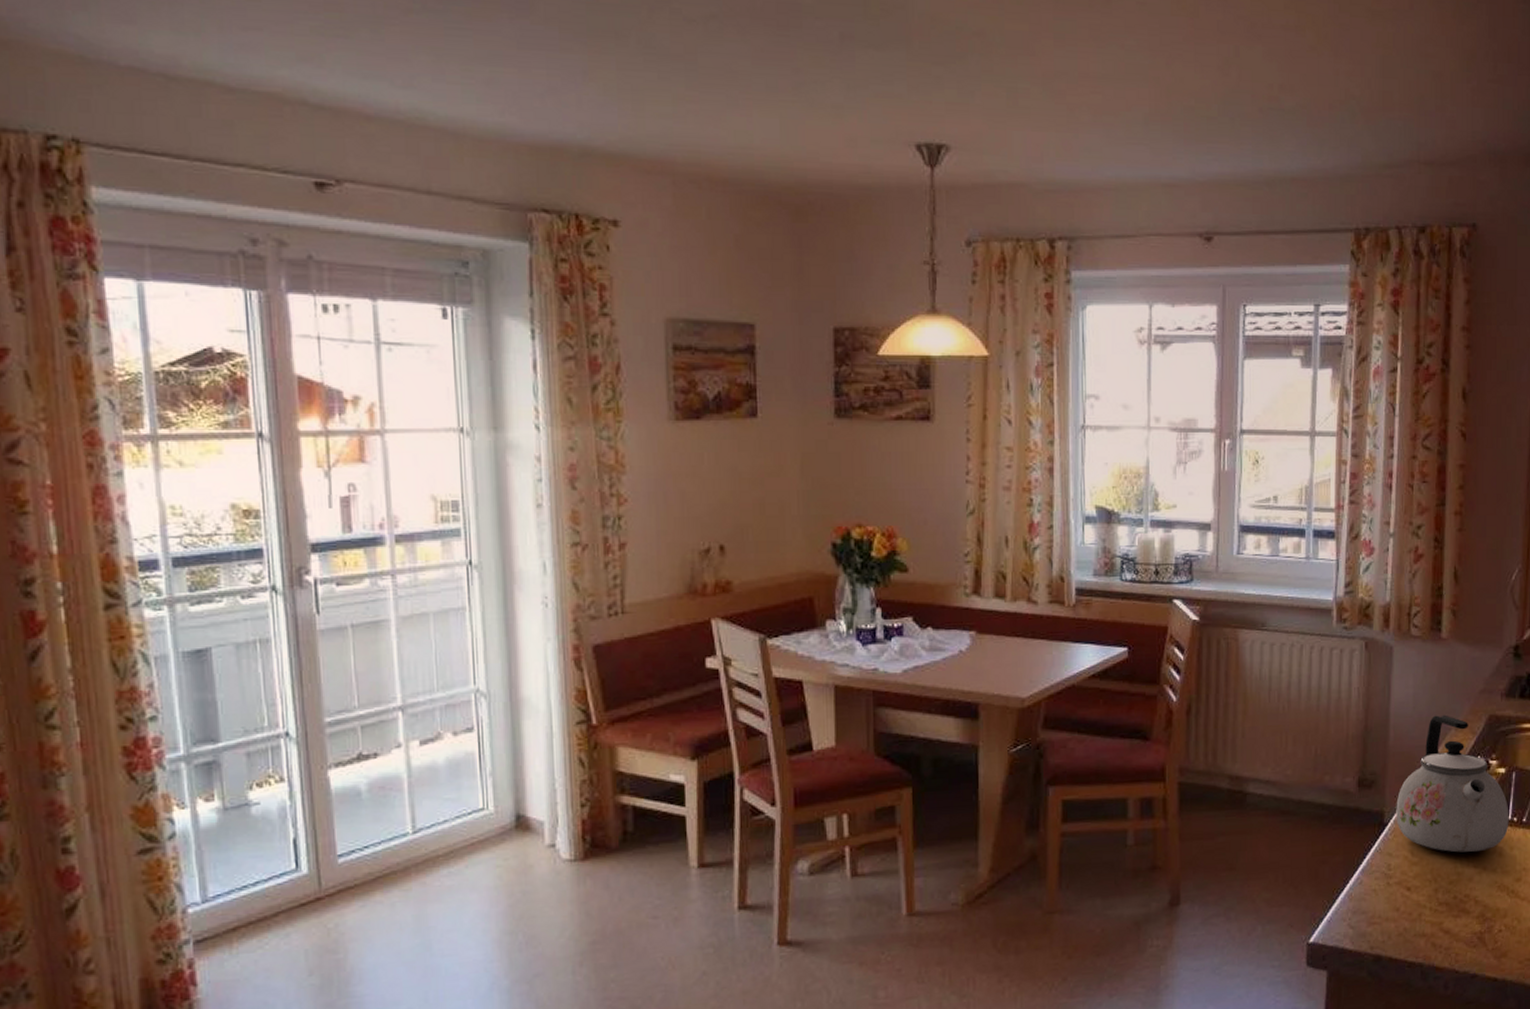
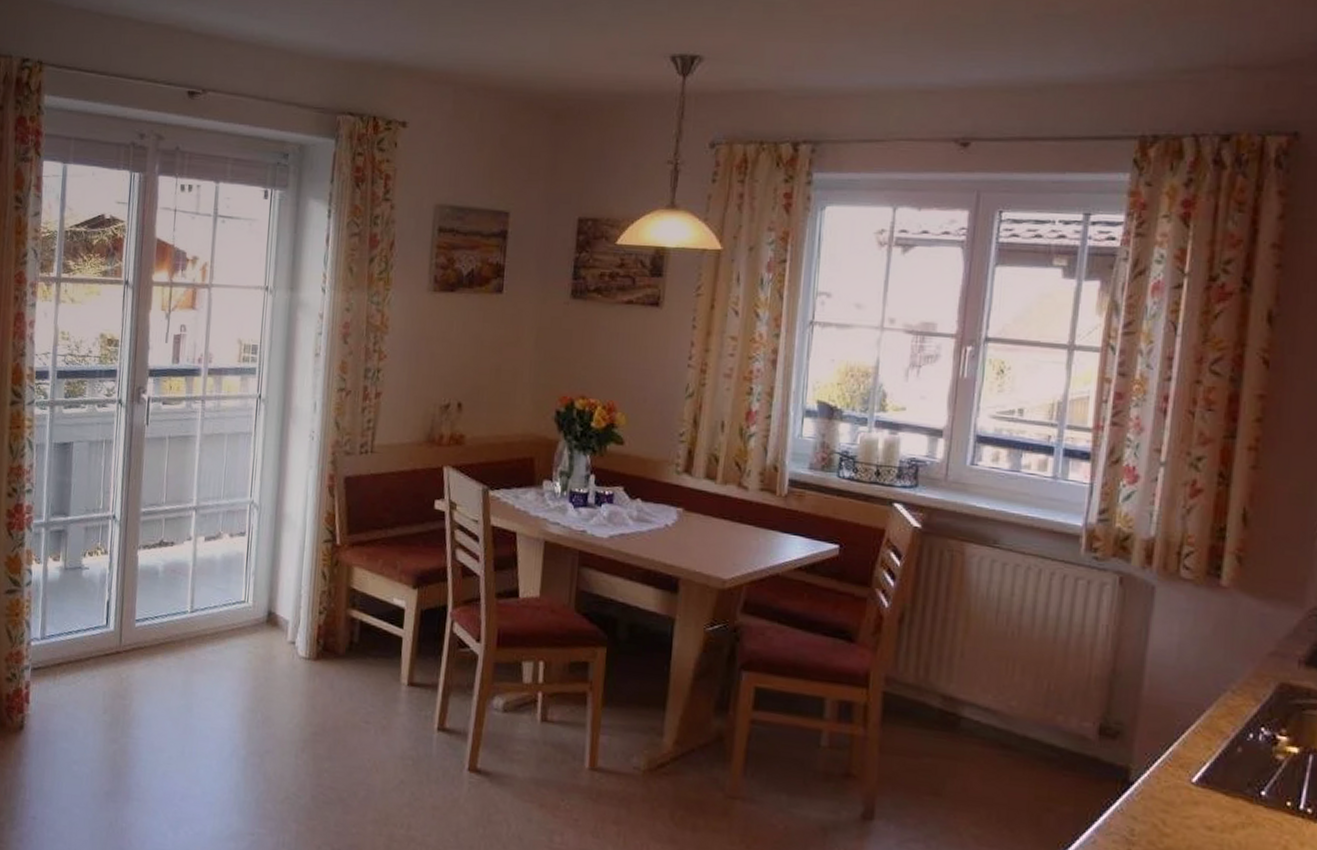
kettle: present [1396,714,1509,853] -> none [1145,671,1301,840]

